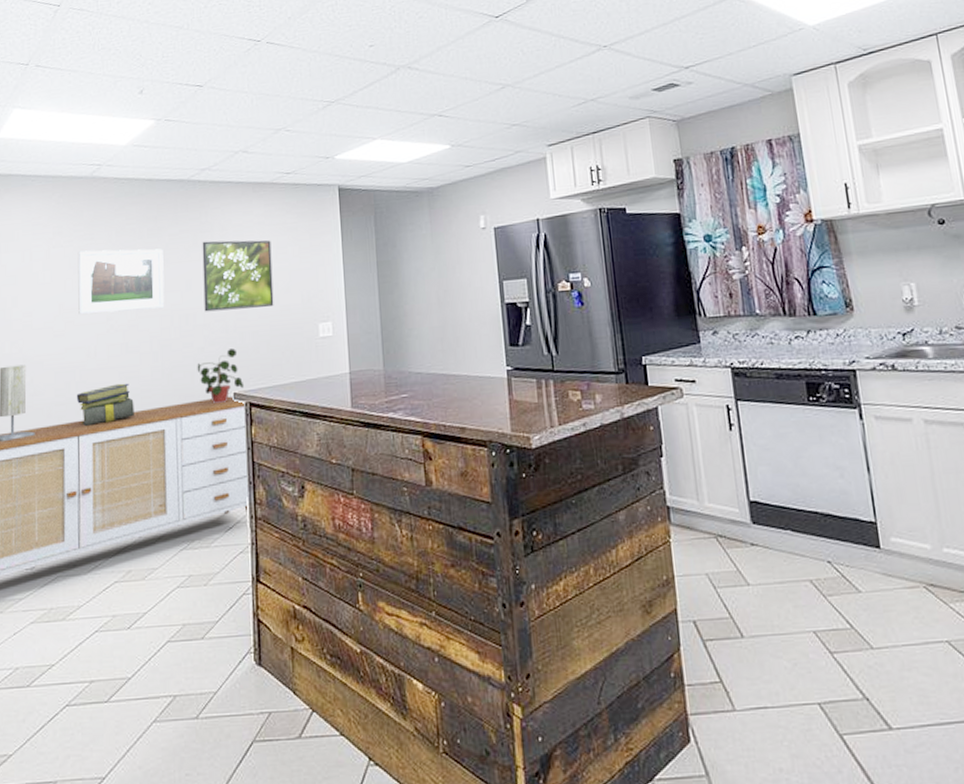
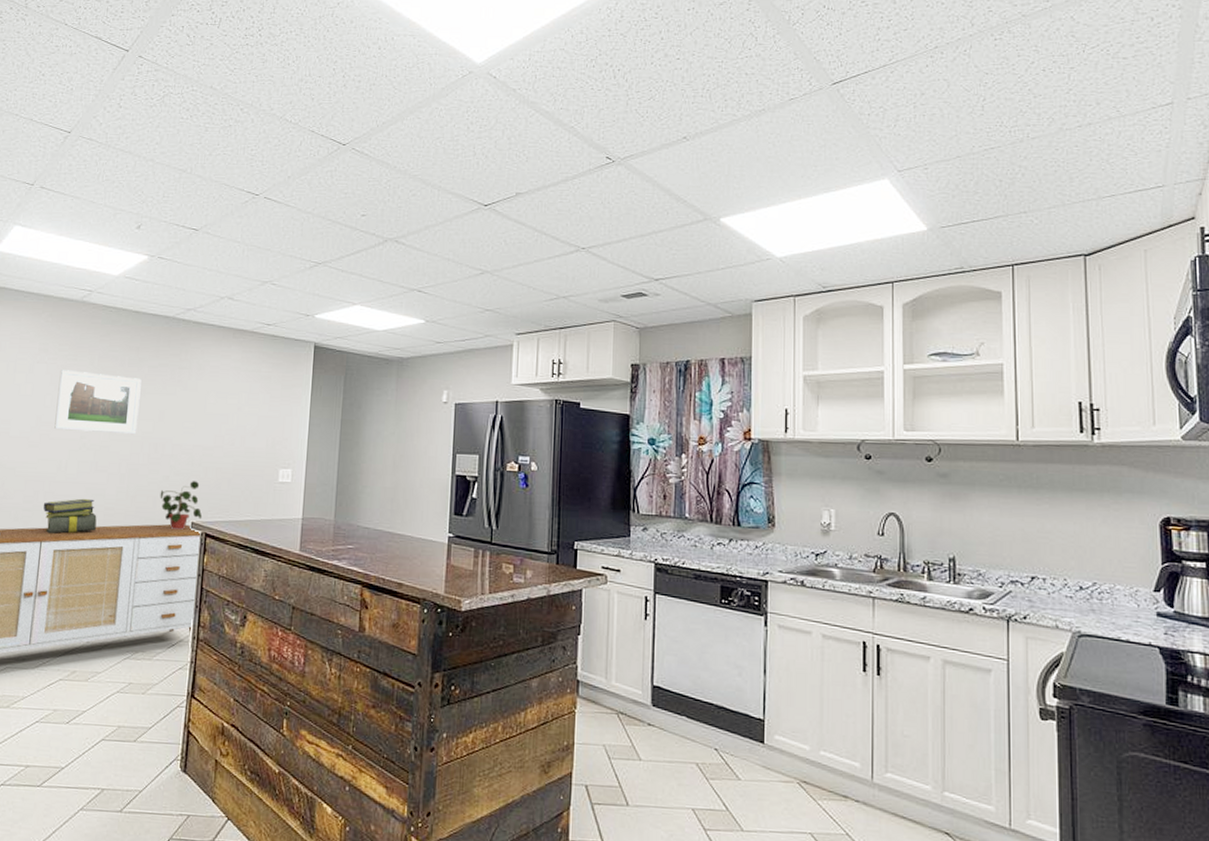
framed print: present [202,240,274,312] -> none [173,377,244,447]

